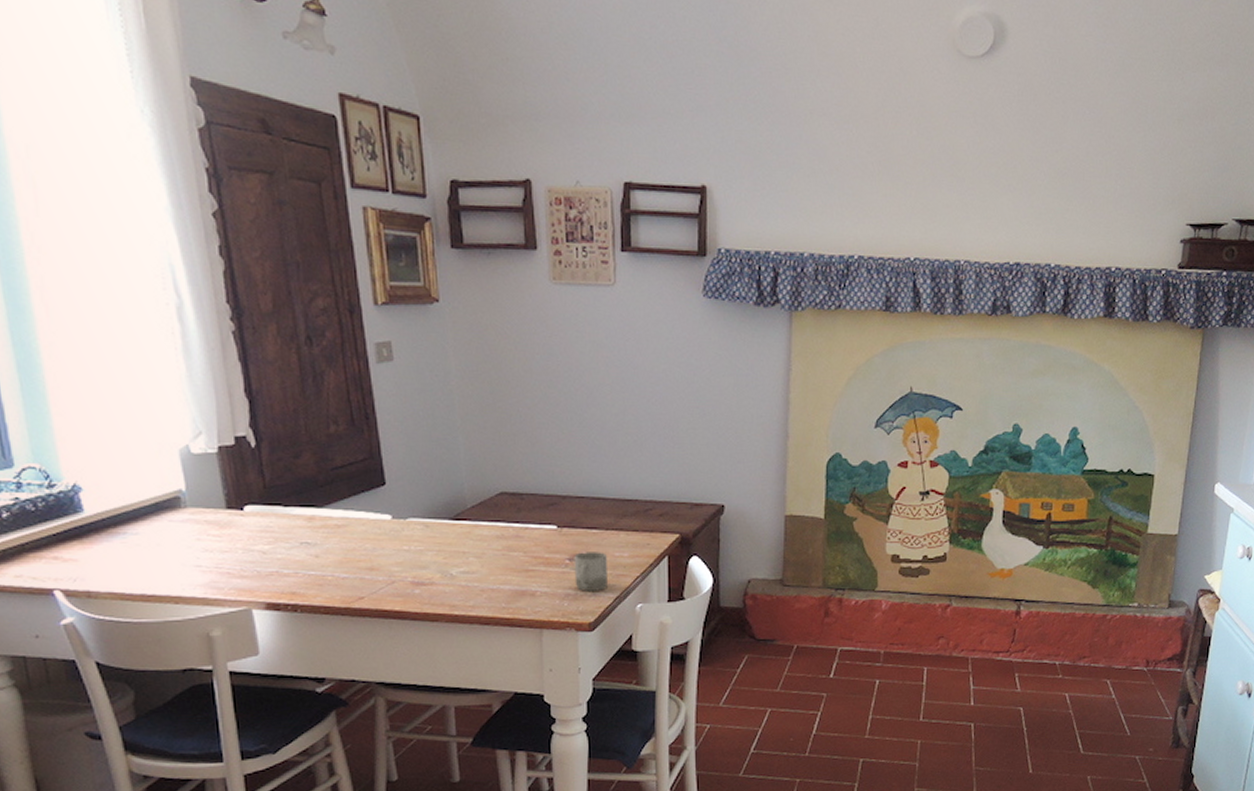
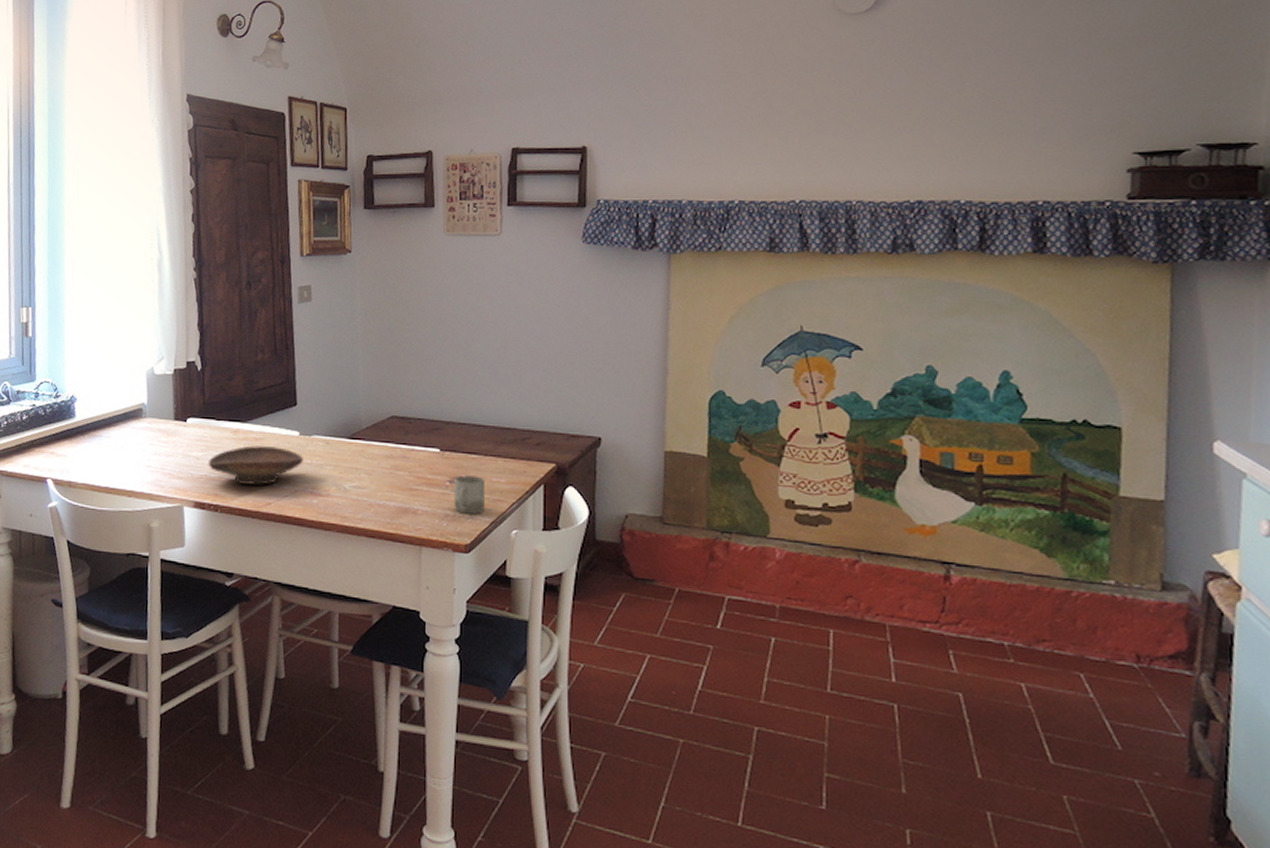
decorative bowl: none [278,534,399,580] -> present [208,445,303,486]

